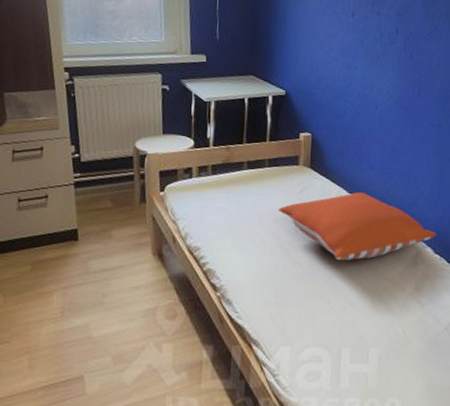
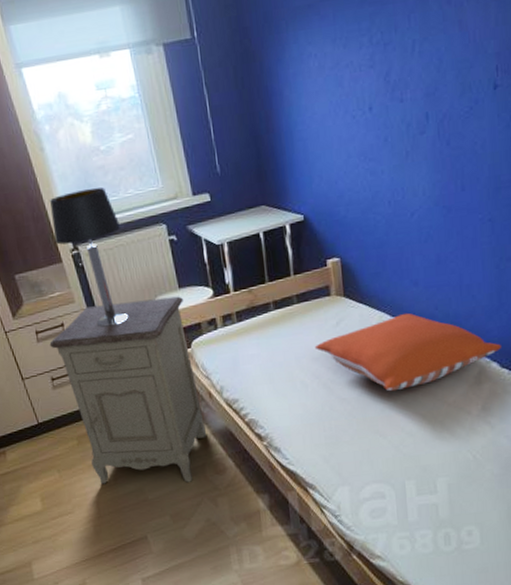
nightstand: none [24,136,165,324] -> present [49,296,207,484]
table lamp: none [52,27,119,158] -> present [50,186,128,327]

